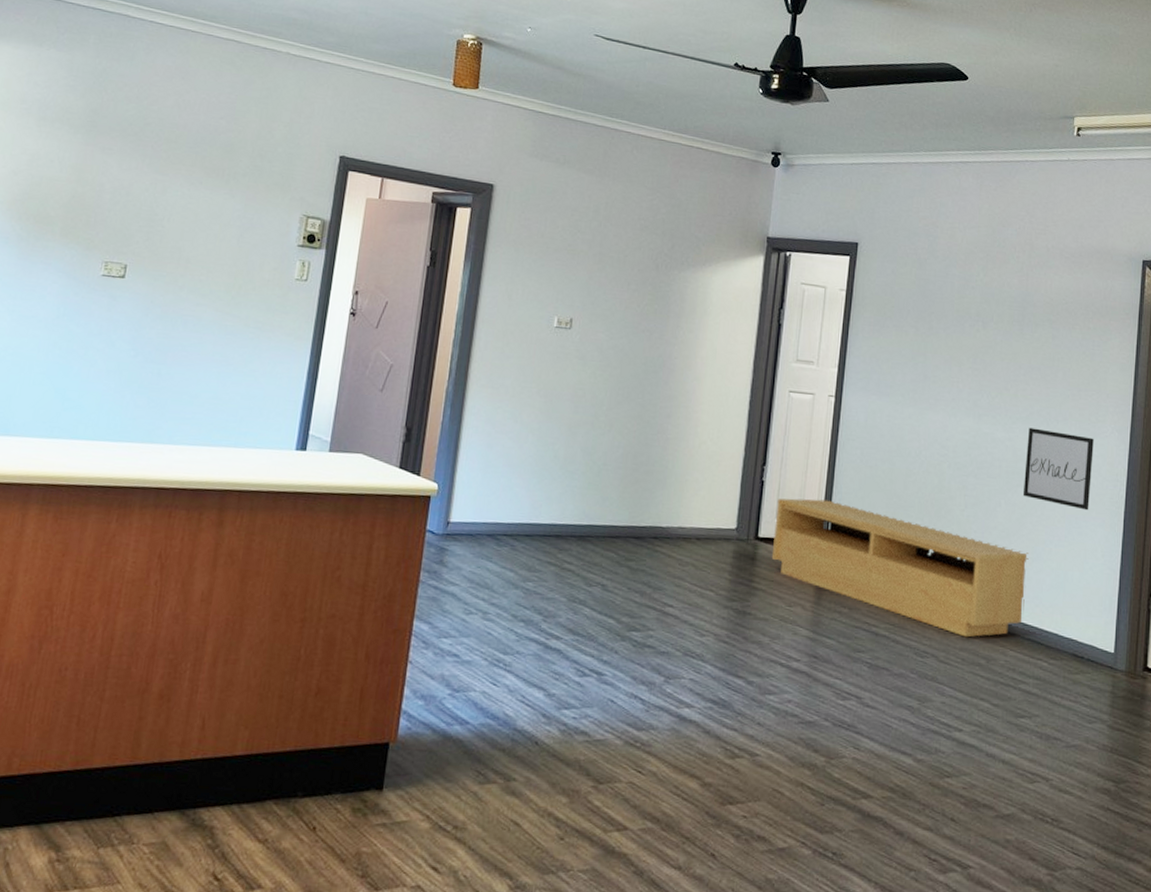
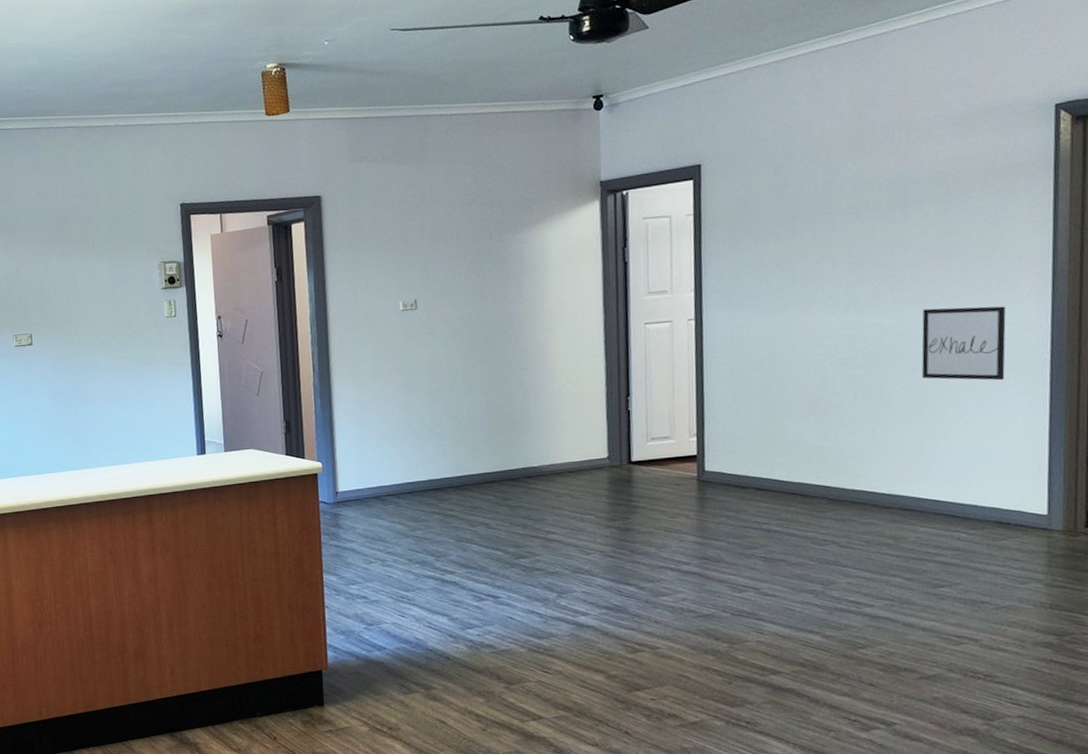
tv stand: present [771,498,1029,638] -> none [647,417,935,522]

